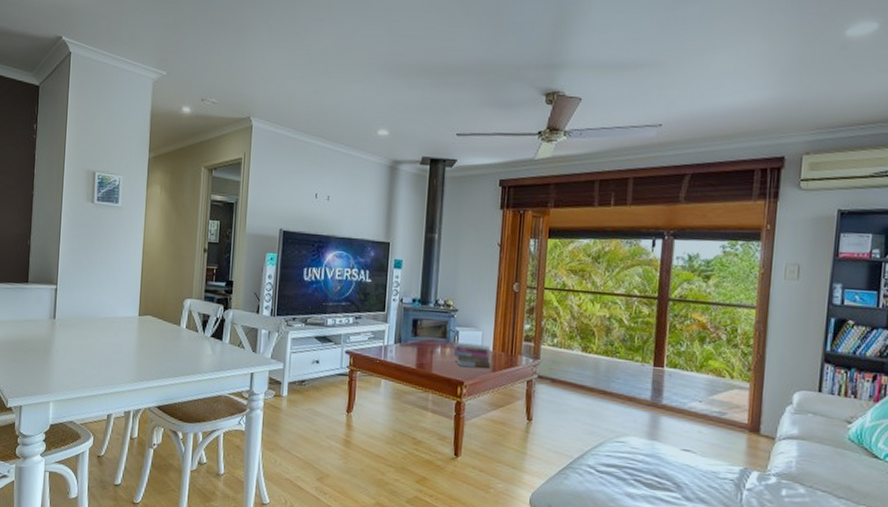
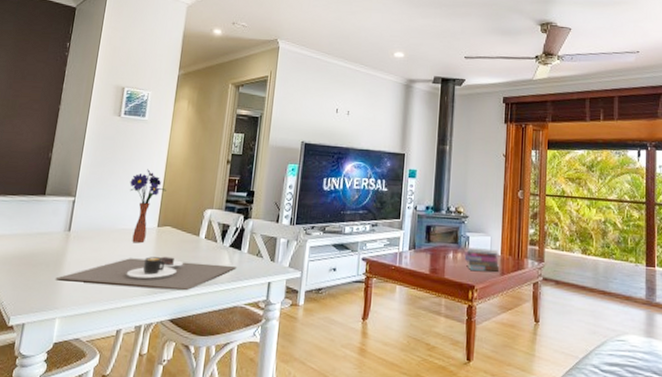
place setting: none [45,345,219,380] -> present [55,256,237,291]
flower arrangement: none [108,257,145,332] -> present [129,169,166,244]

